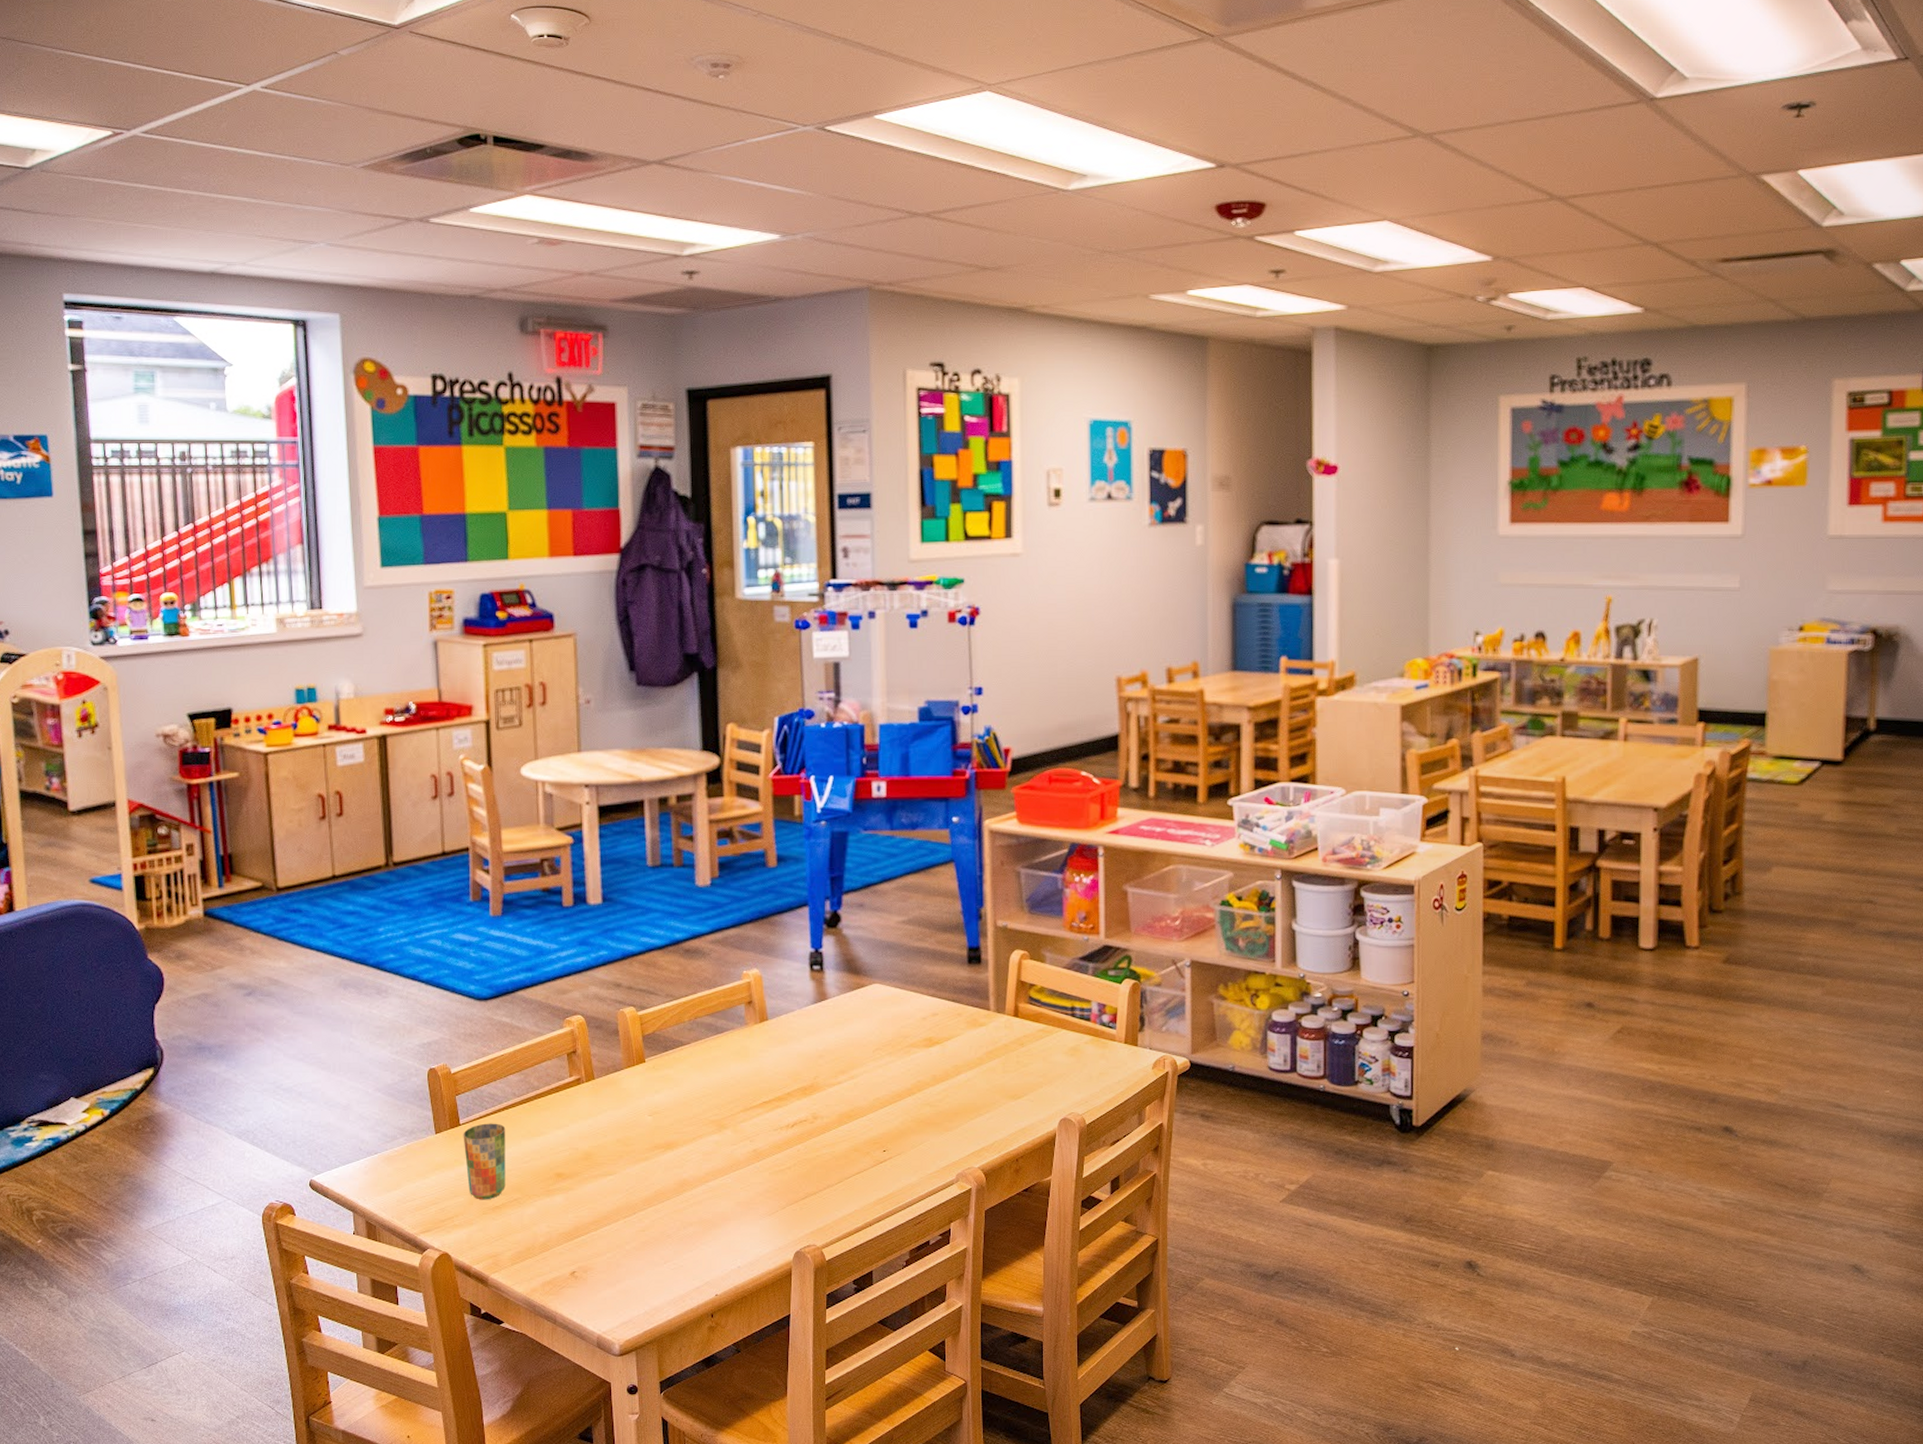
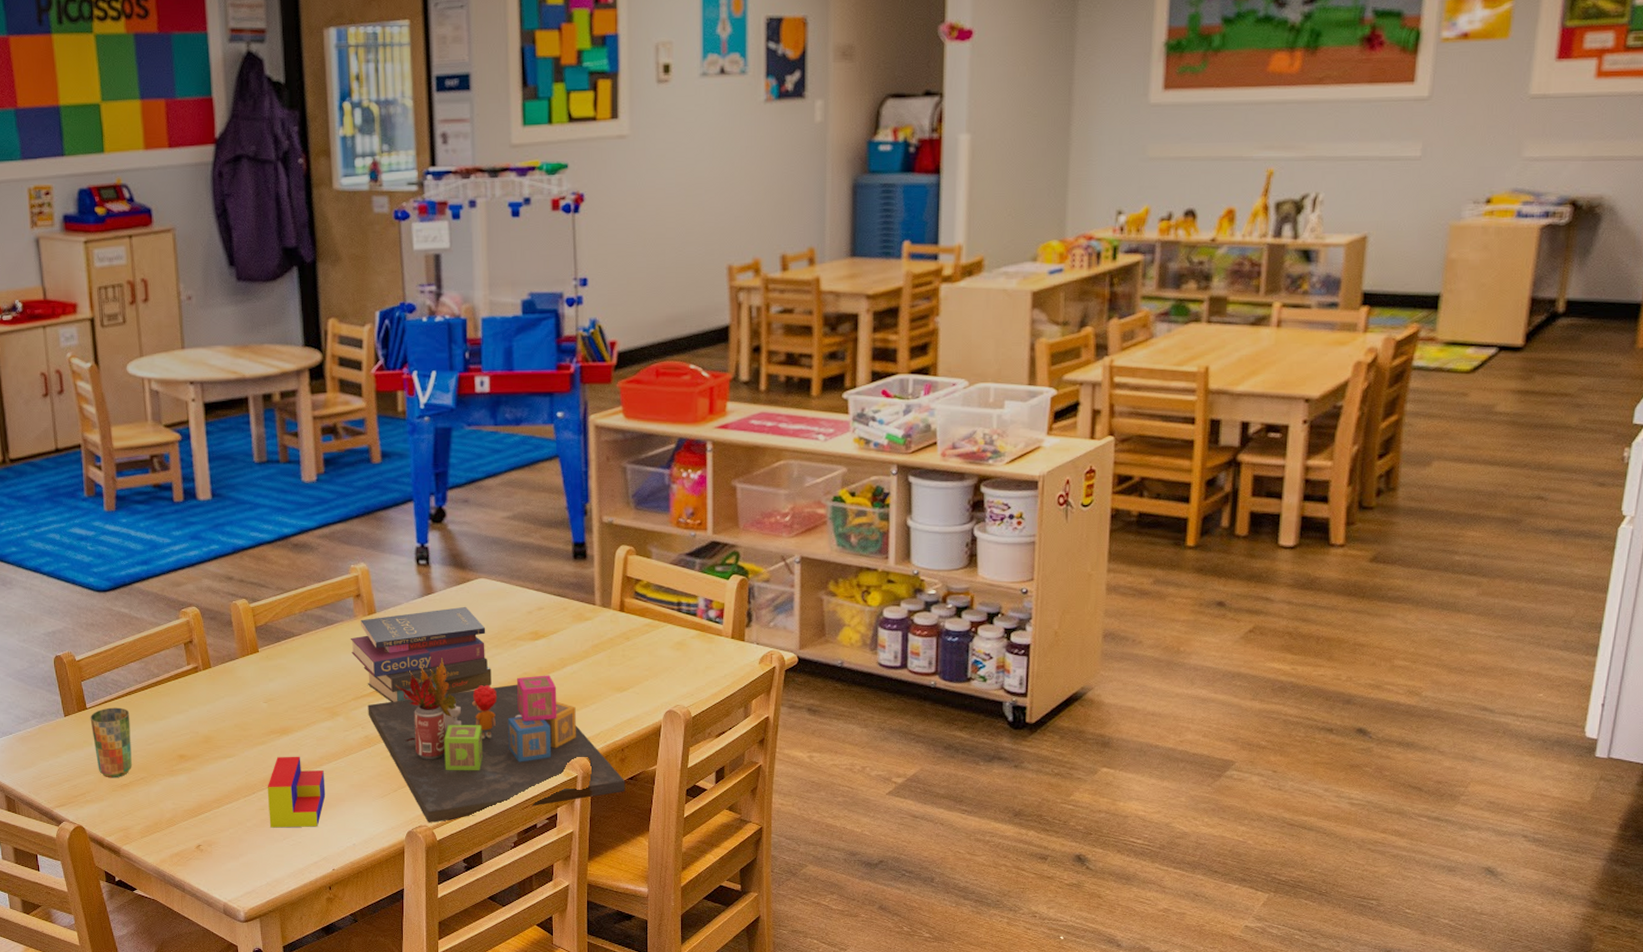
toy blocks: none [649,1172,711,1251] -> present [267,756,326,828]
books: none [741,1012,885,1113] -> present [351,606,492,702]
toy block set: none [757,1066,1020,1241] -> present [368,658,626,823]

